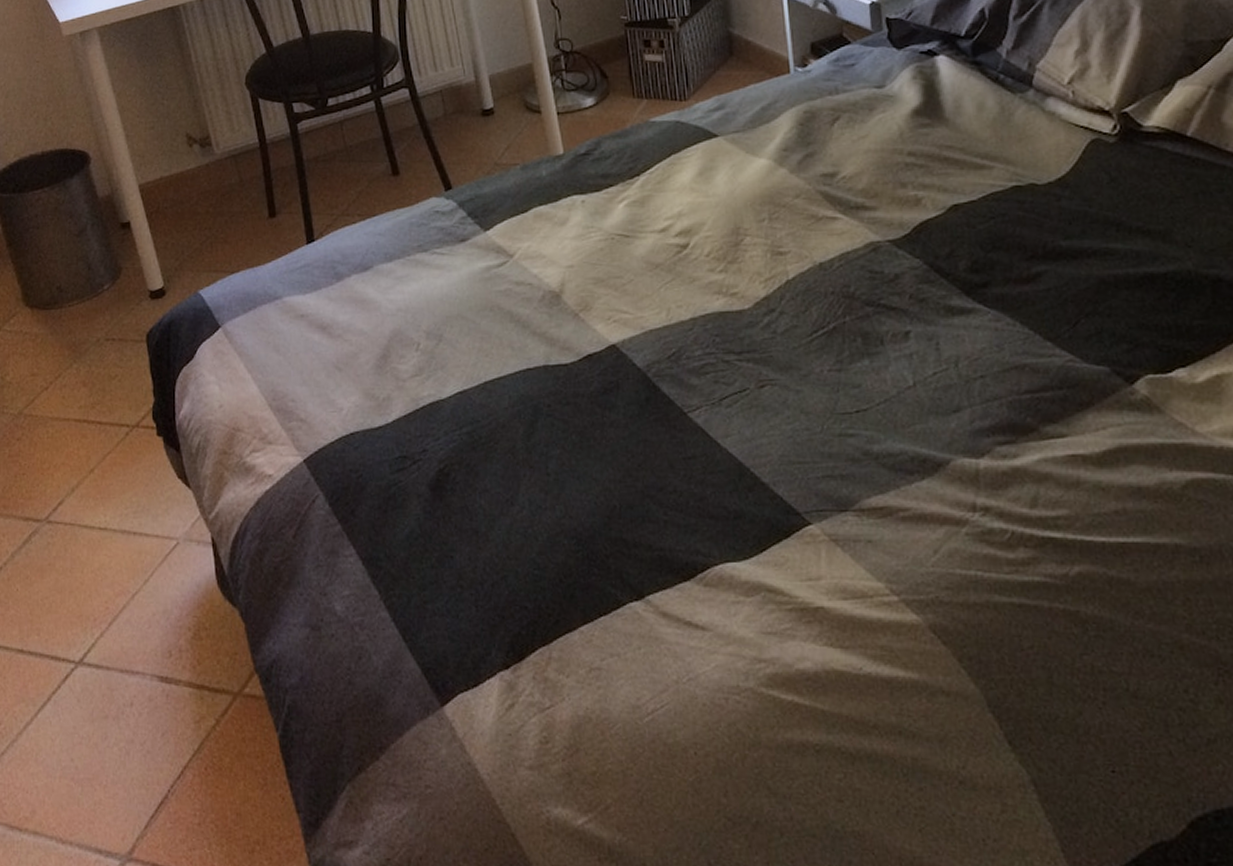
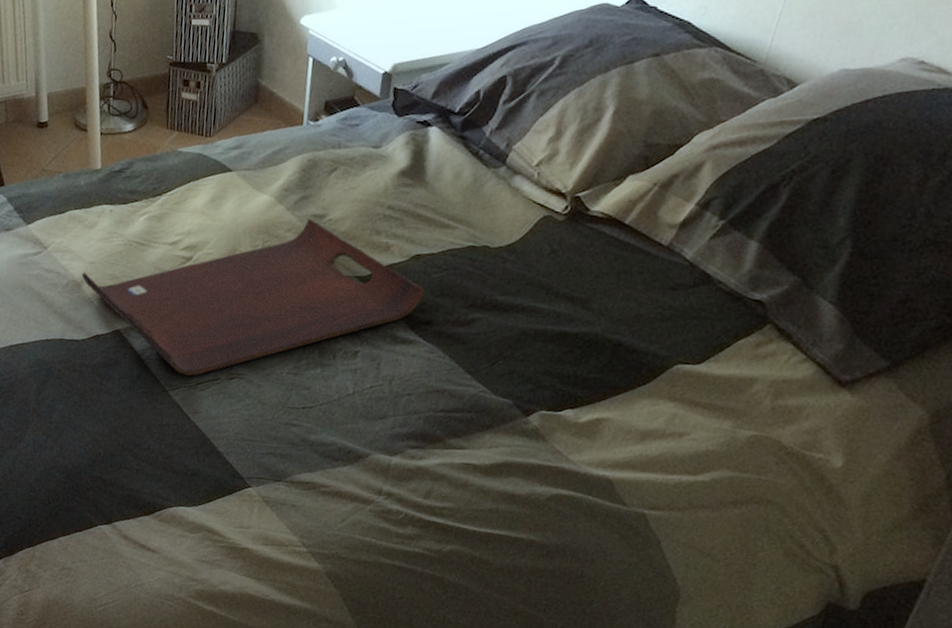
serving tray: none [559,178,975,390] -> present [81,218,426,376]

